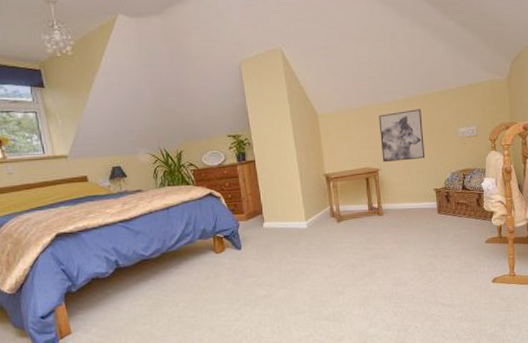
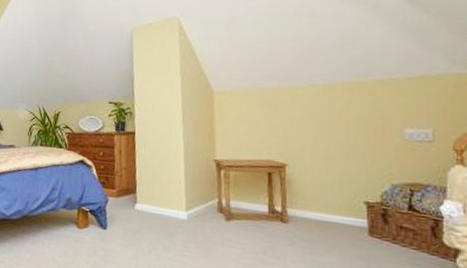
wall art: present [379,109,425,163] -> none [290,98,353,161]

